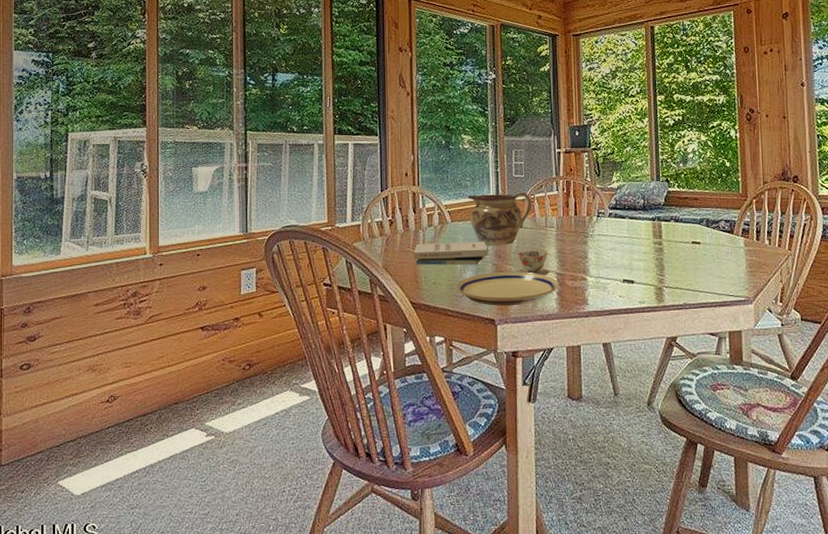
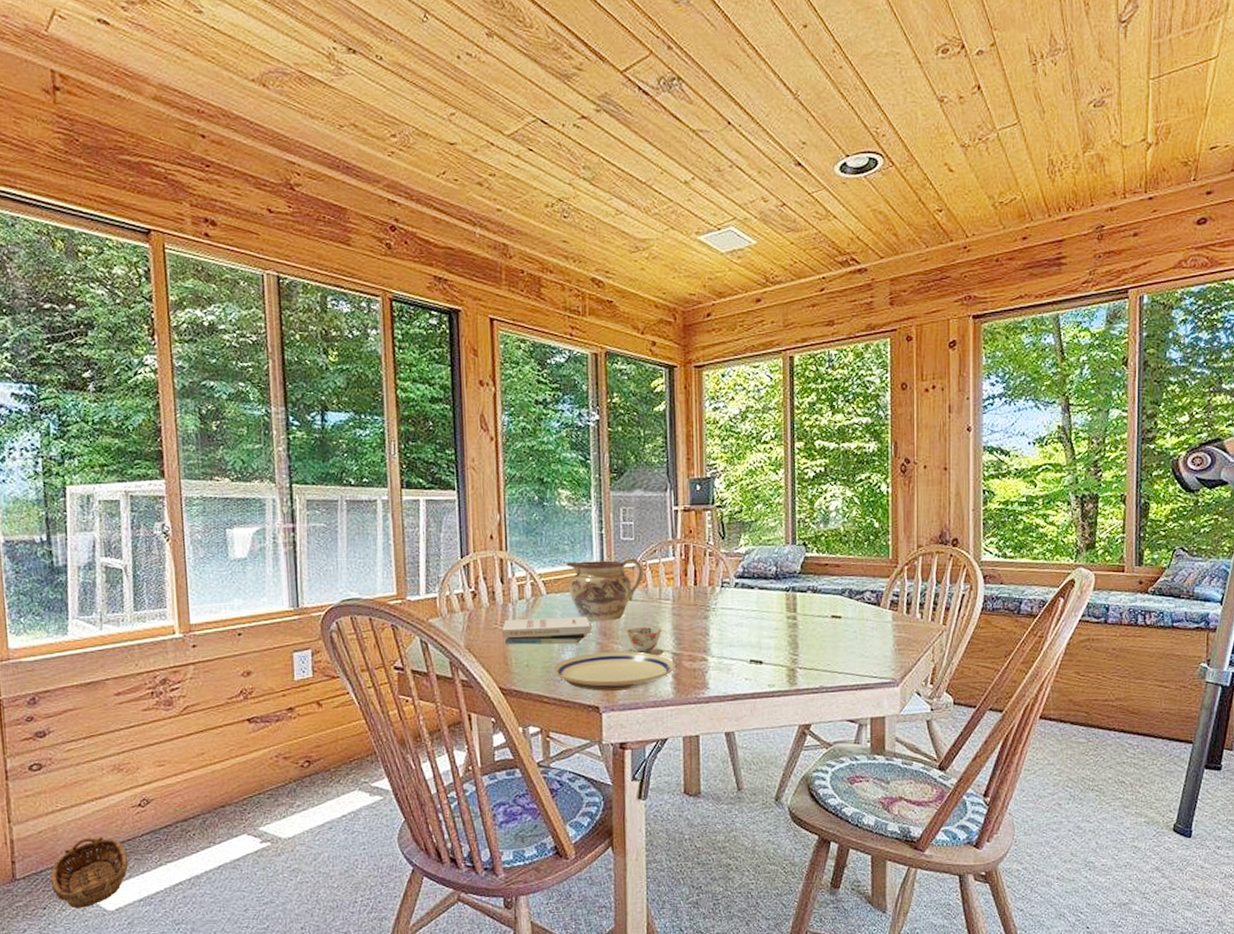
basket: none [29,429,95,492] -> present [50,837,129,909]

